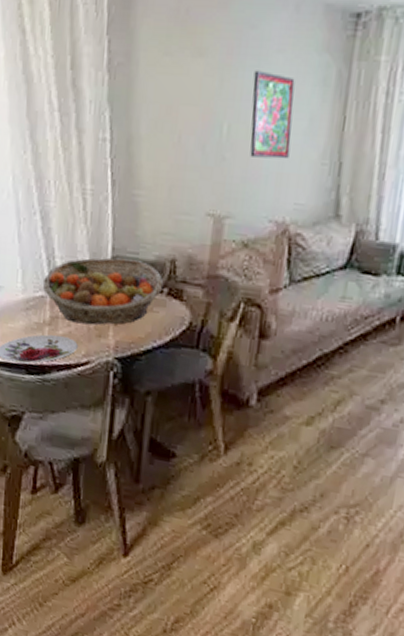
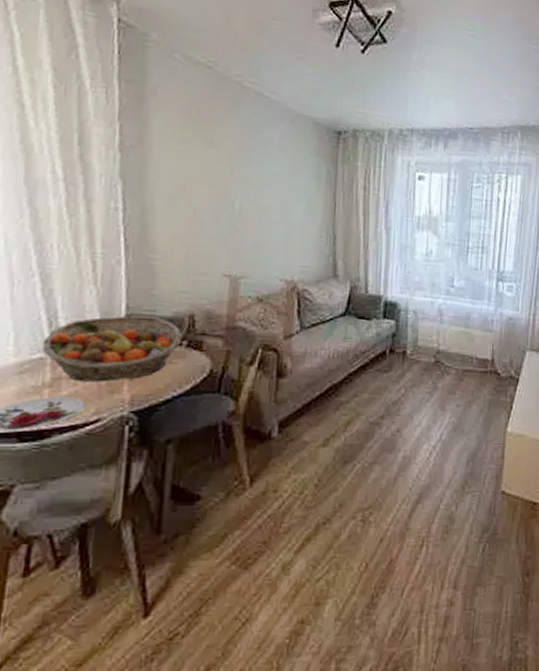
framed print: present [250,70,295,160] -> none [259,163,295,232]

